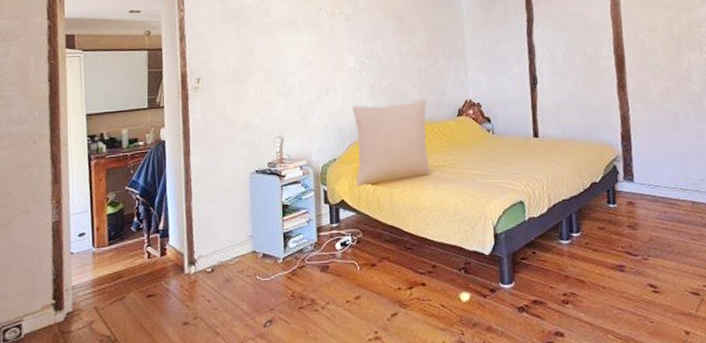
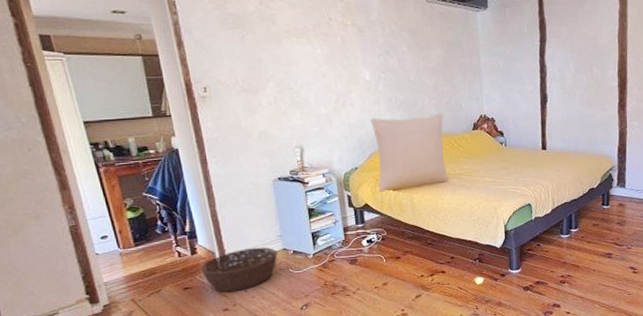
basket: none [167,248,246,303] -> present [200,247,278,293]

